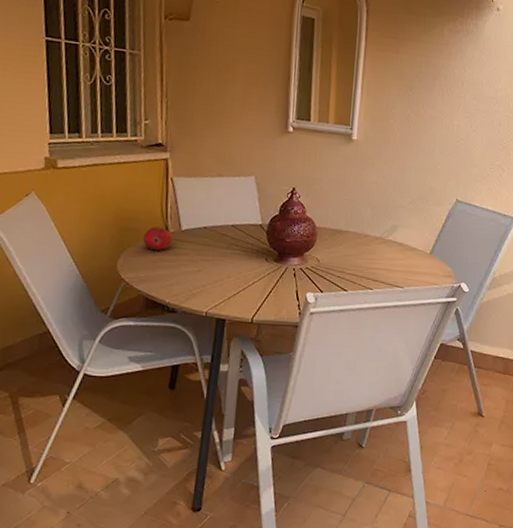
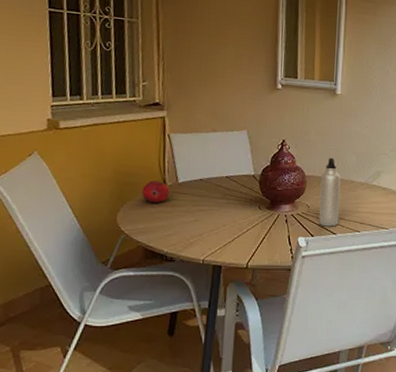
water bottle: none [329,208,354,283] -> present [319,157,341,227]

